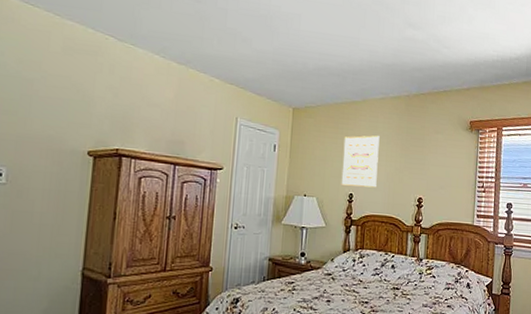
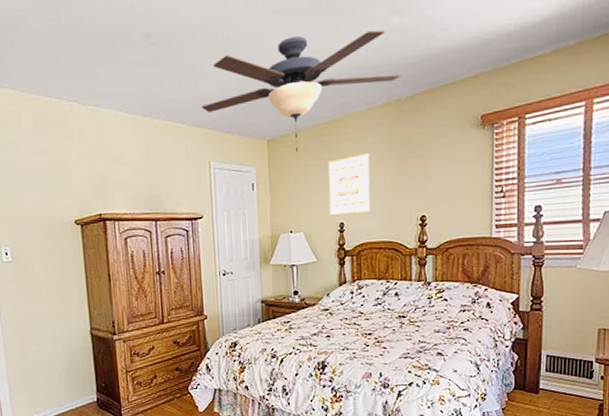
ceiling fan: none [237,24,411,124] -> present [202,30,401,152]

